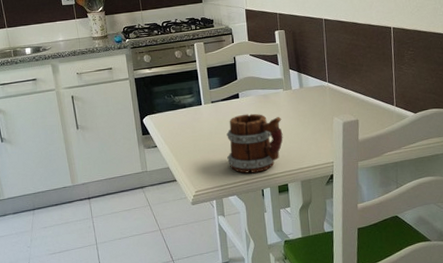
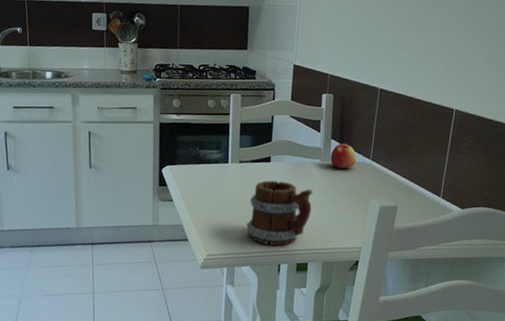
apple: none [291,72,316,94] -> present [330,143,357,169]

